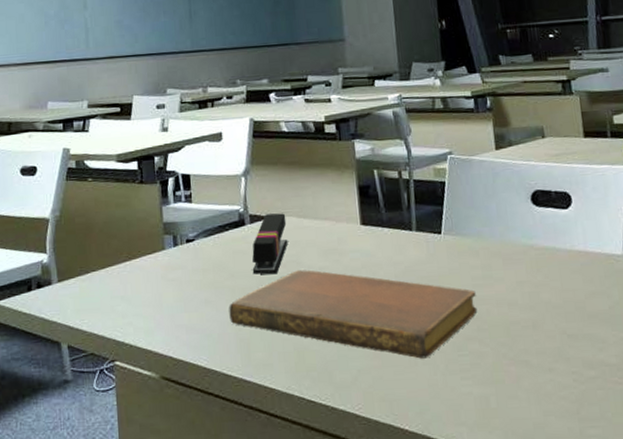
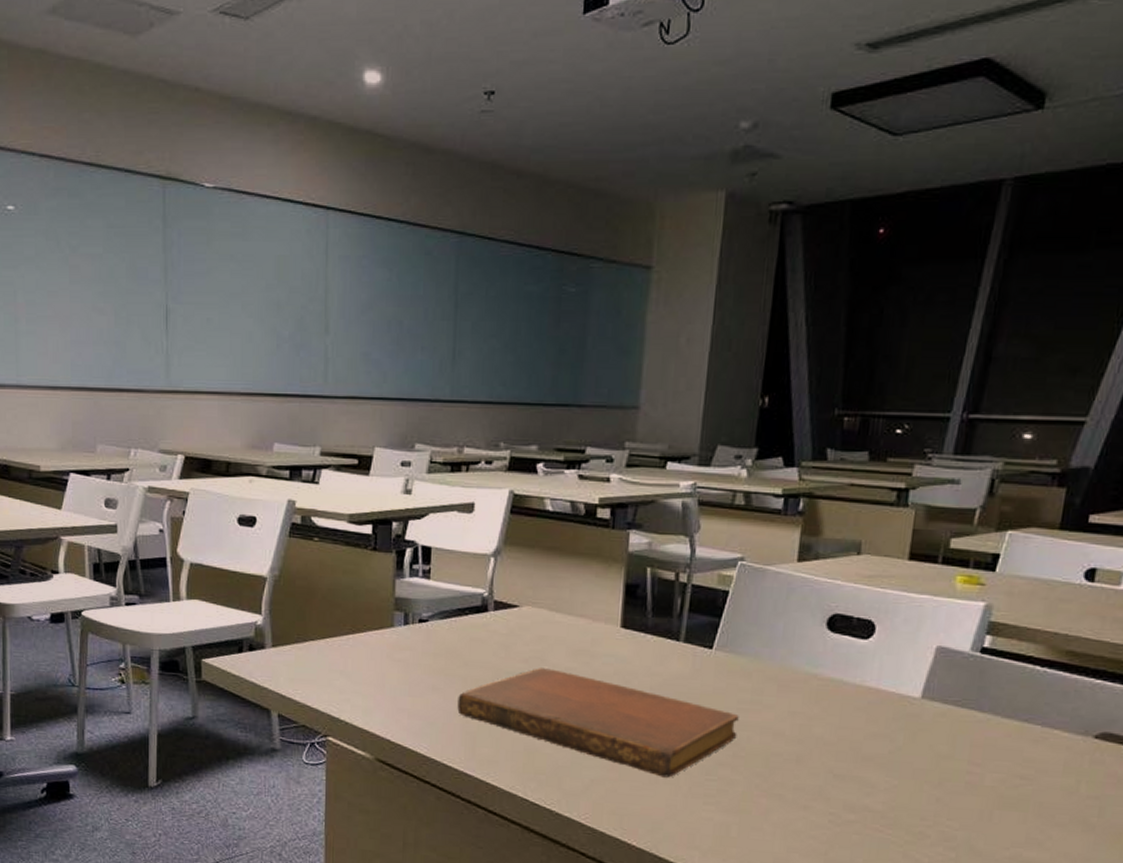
stapler: present [252,213,288,275] -> none [489,602,536,668]

